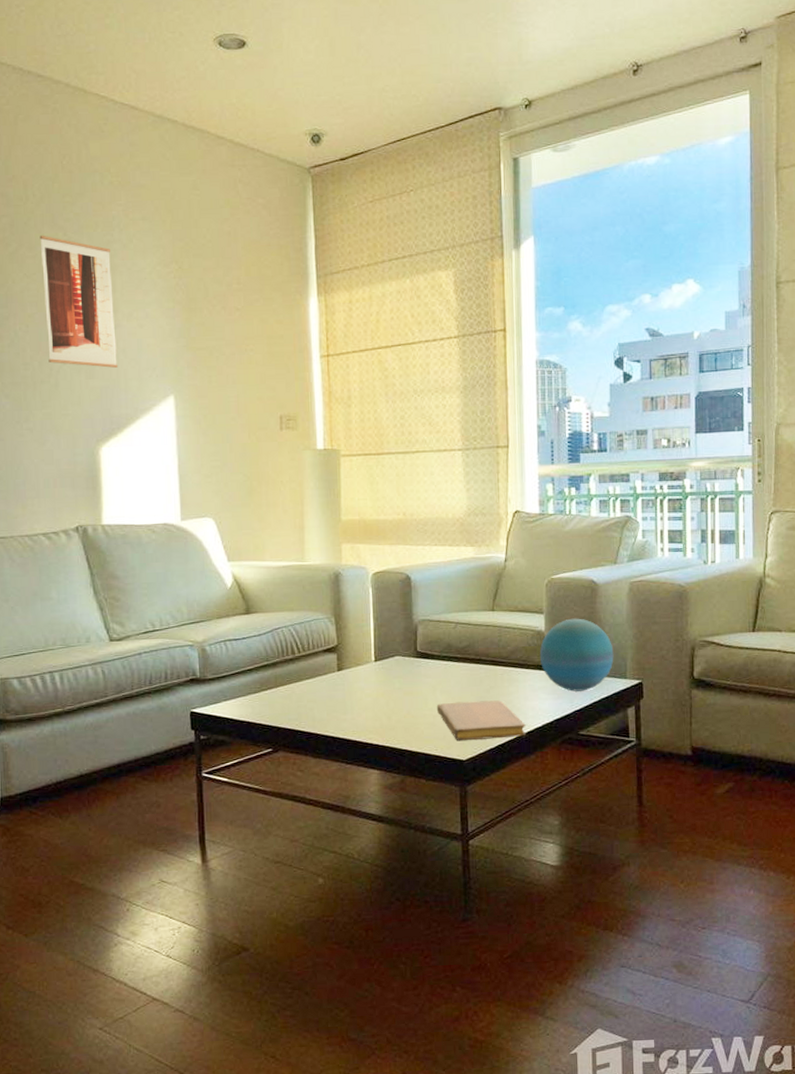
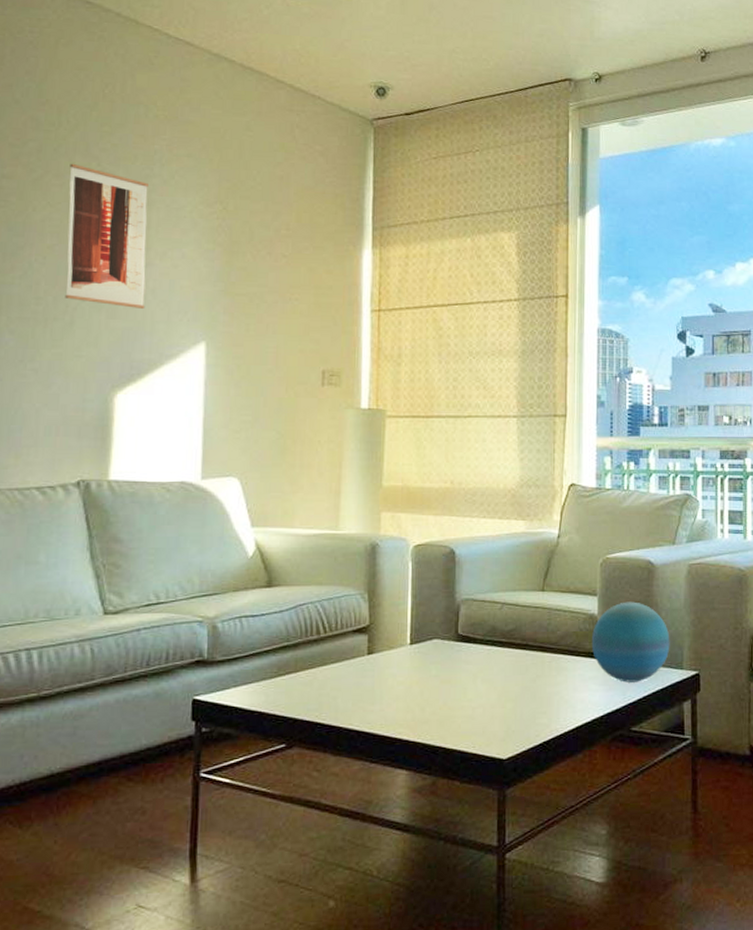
notebook: present [436,700,526,740] -> none [476,691,574,736]

